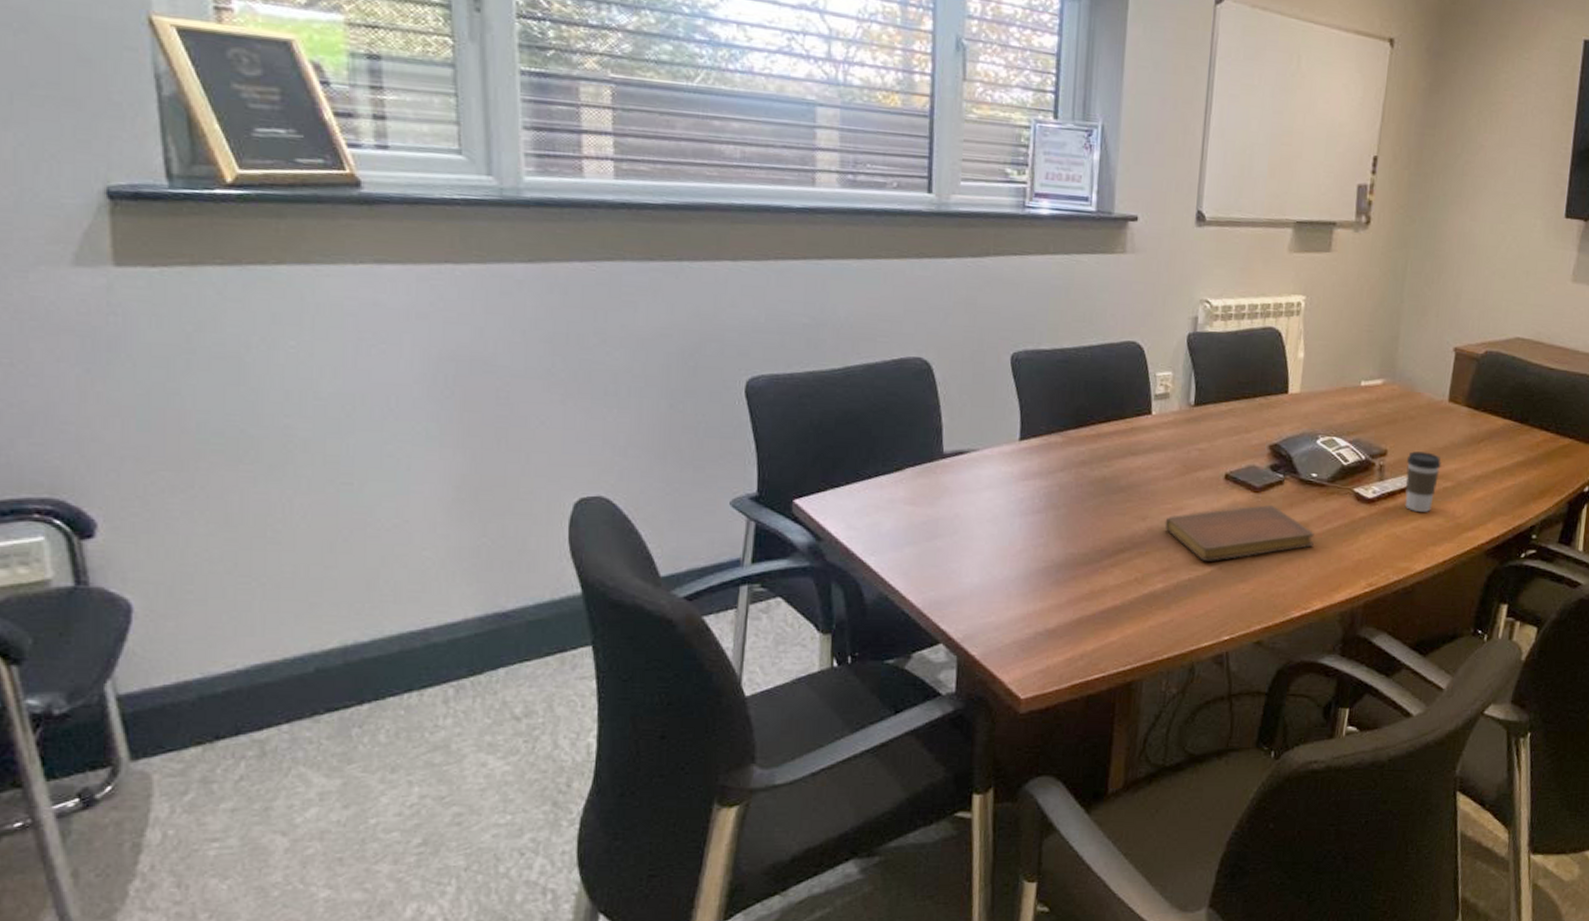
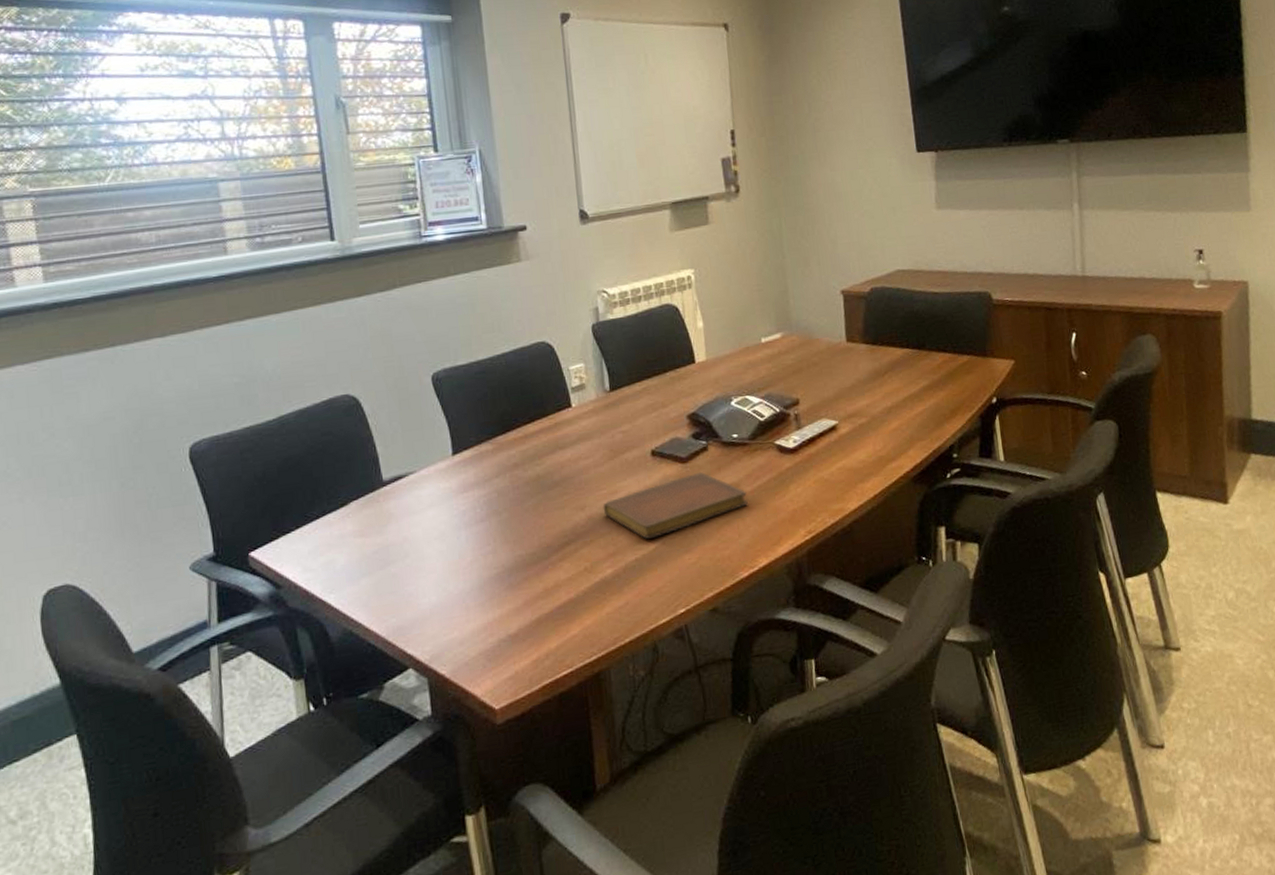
coffee cup: present [1405,451,1442,512] -> none [819,393,854,453]

